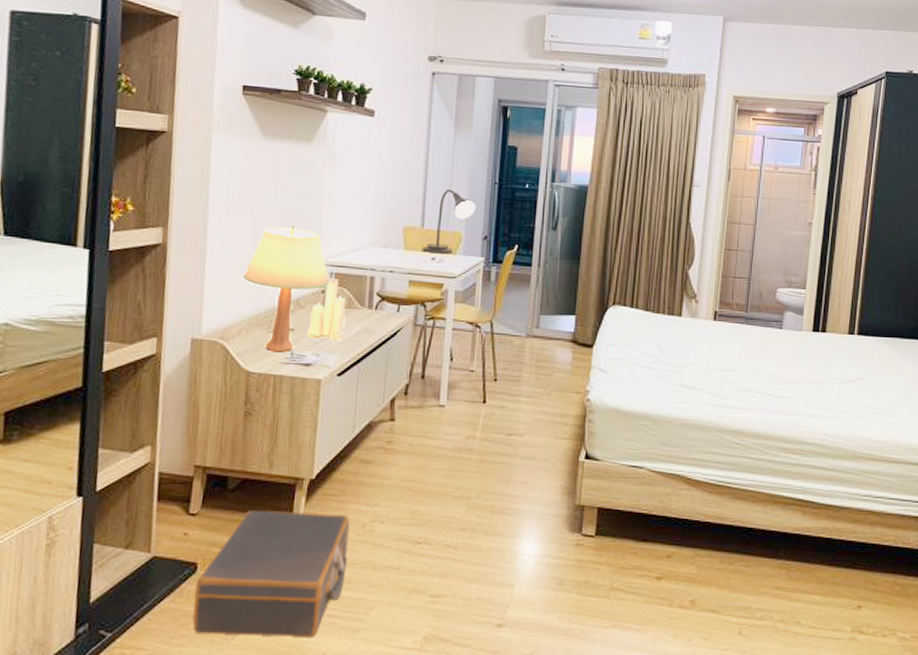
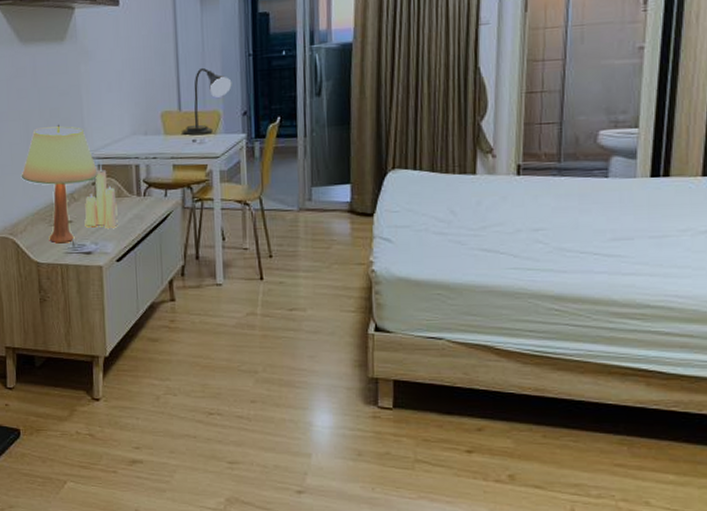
suitcase: present [192,509,350,638] -> none [21,384,147,496]

